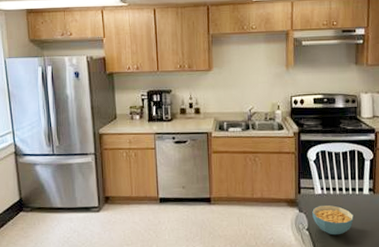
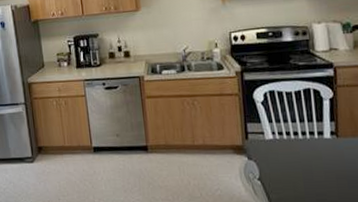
cereal bowl: present [312,205,354,235] -> none [263,152,314,186]

